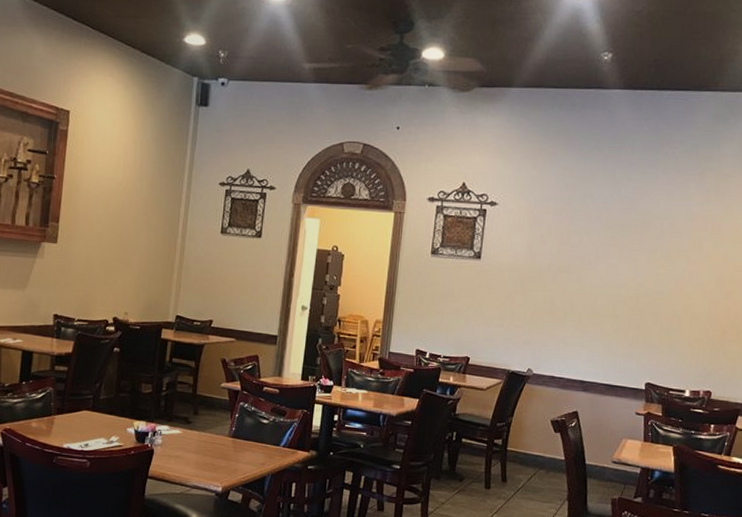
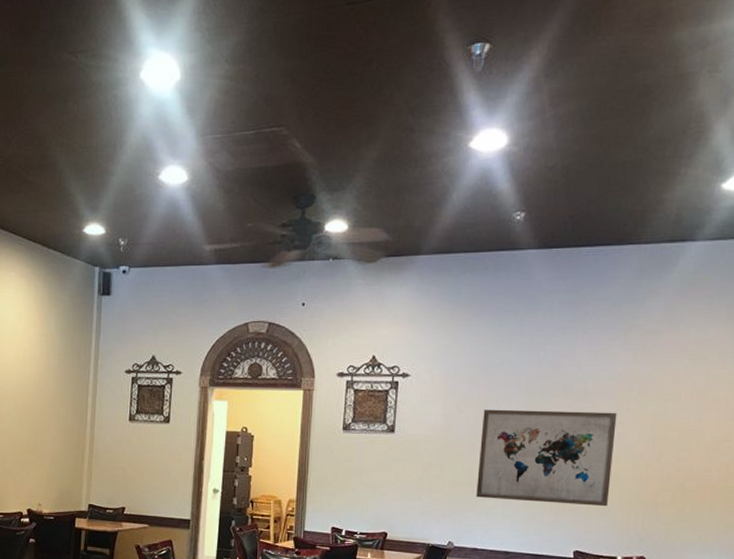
wall art: none [556,241,691,342] -> present [476,409,617,507]

